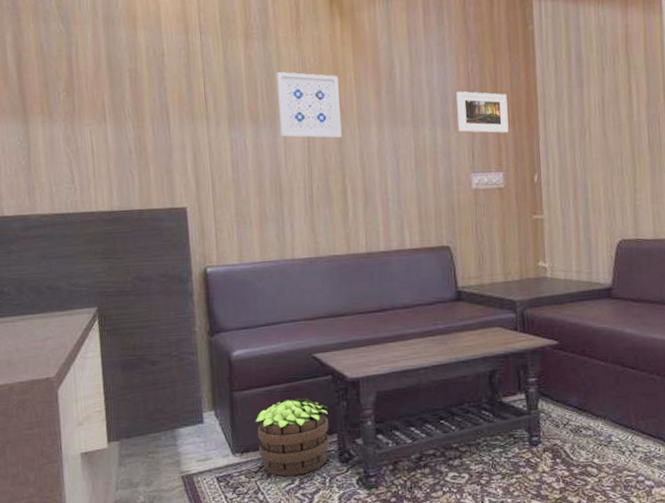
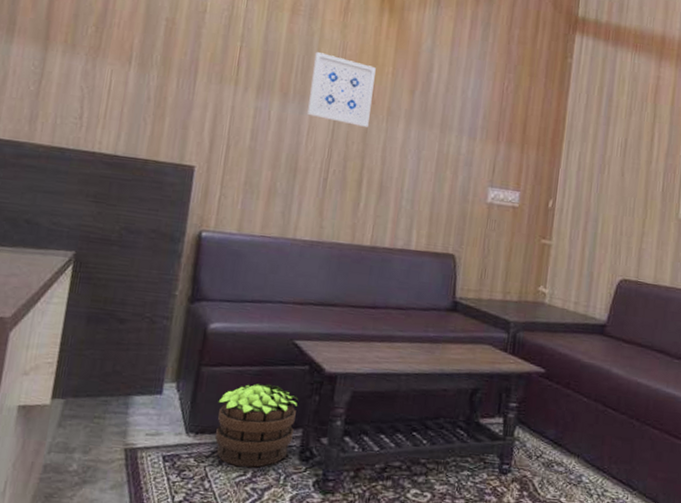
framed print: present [456,91,509,133] -> none [484,106,536,155]

